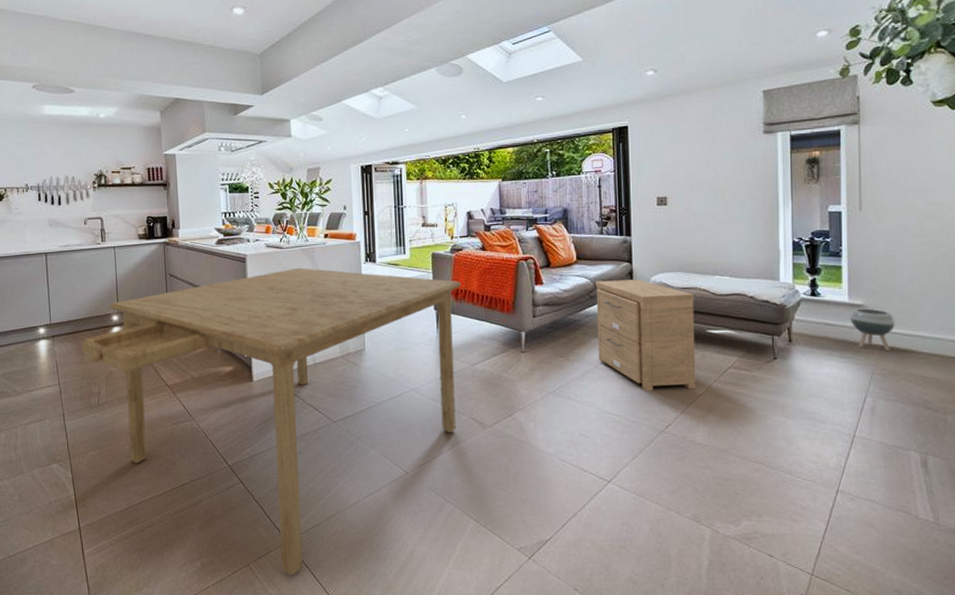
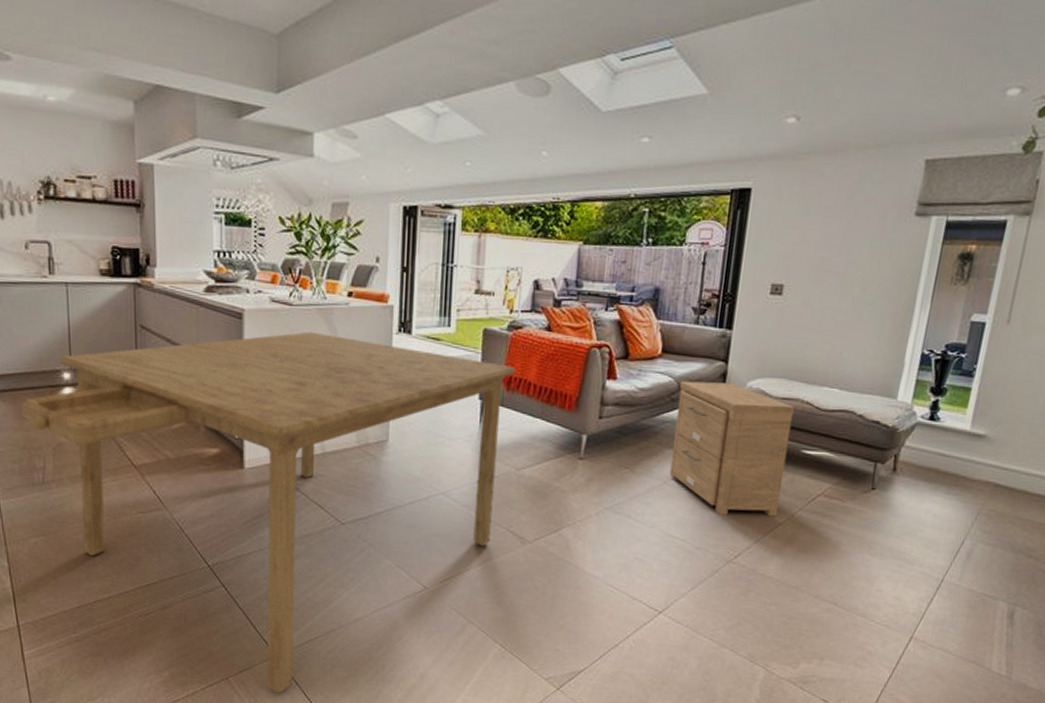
planter: present [851,308,895,351] -> none [967,439,1017,491]

